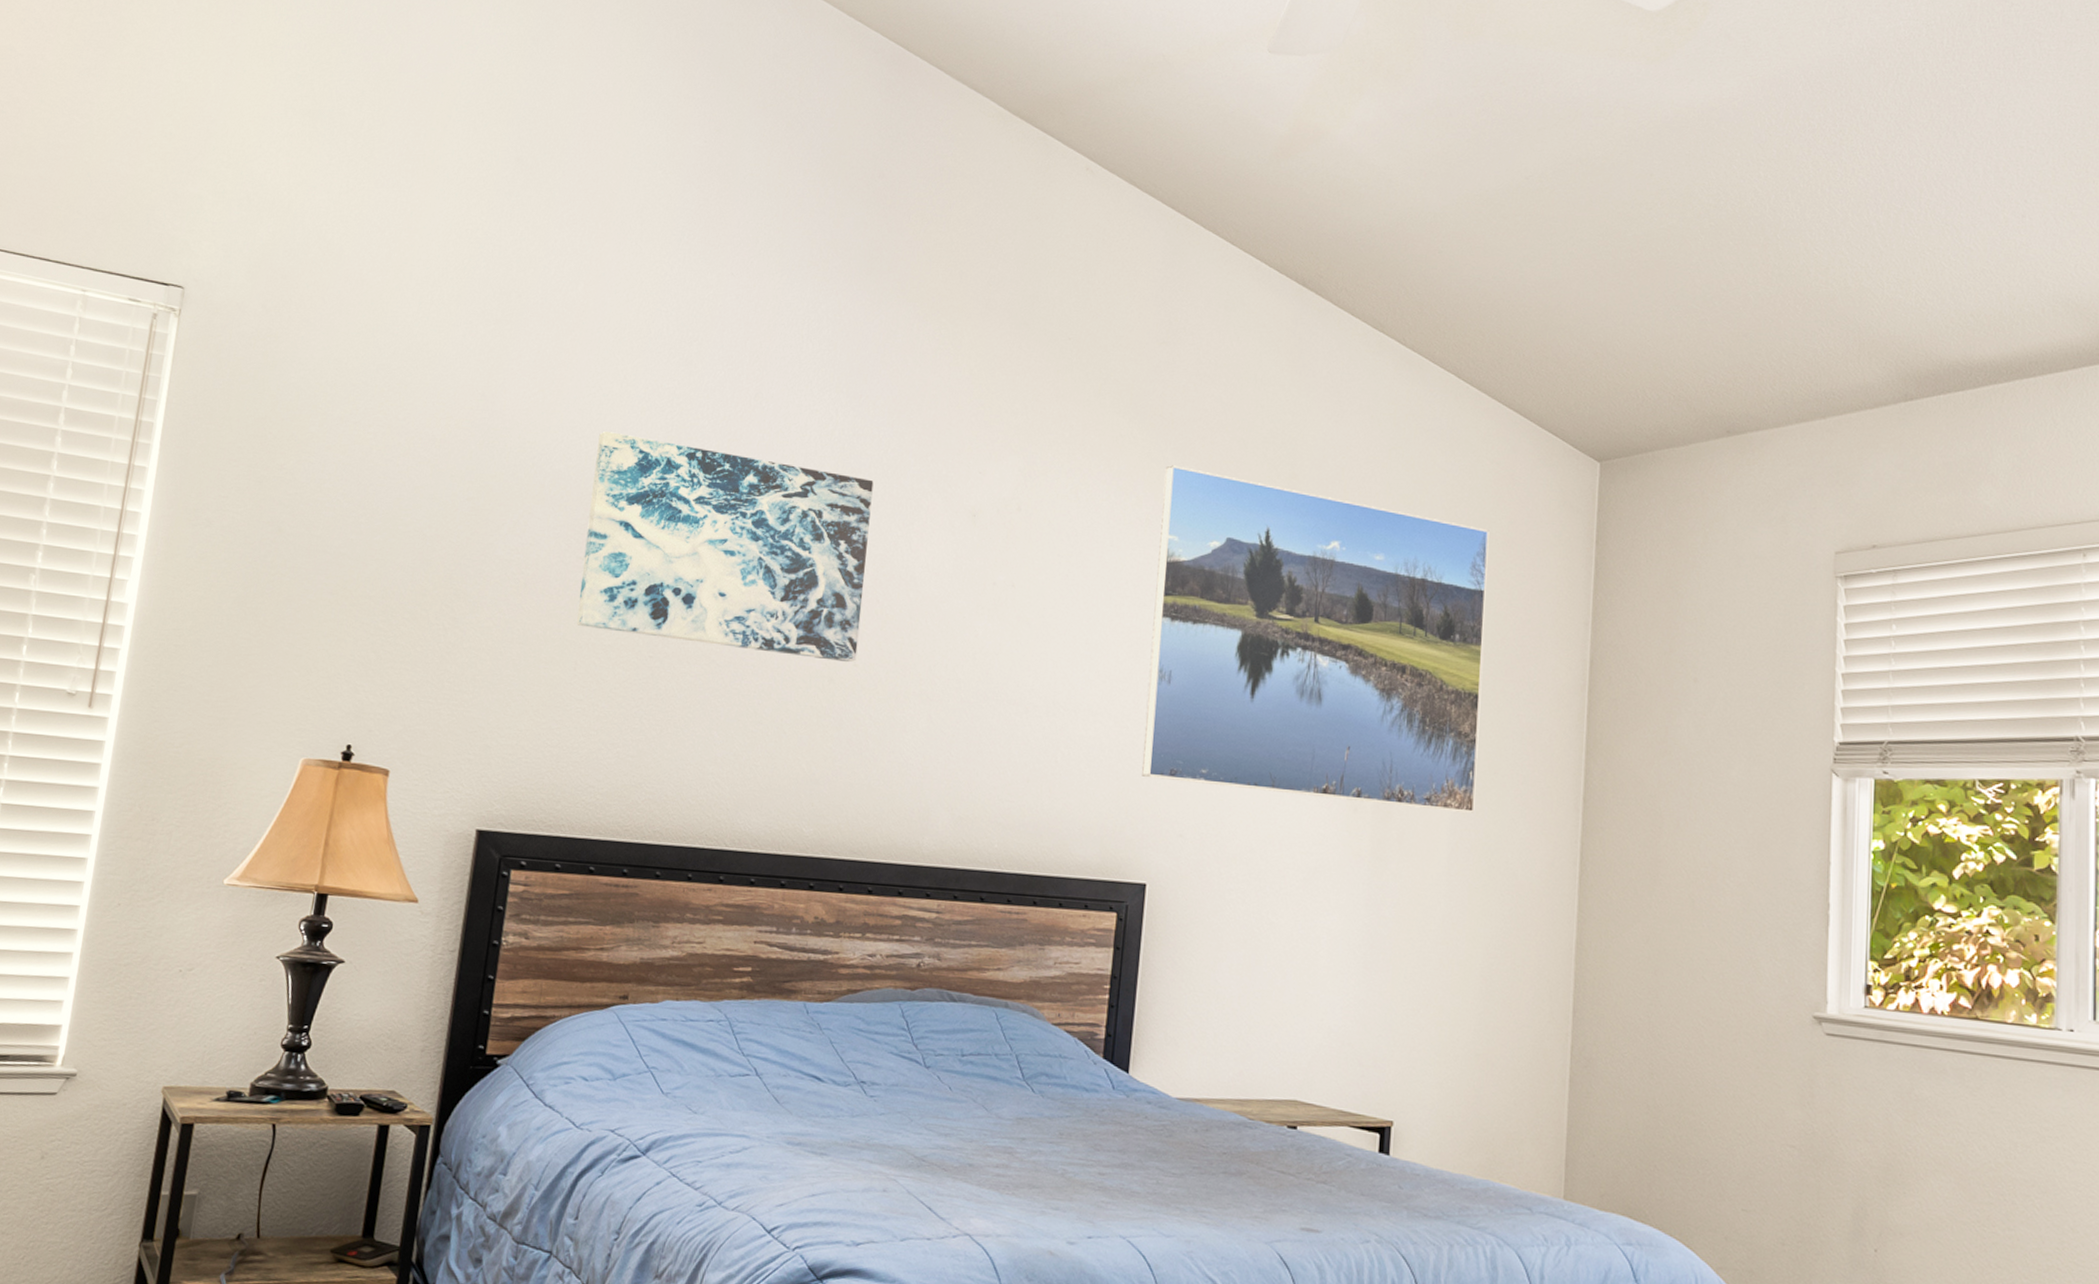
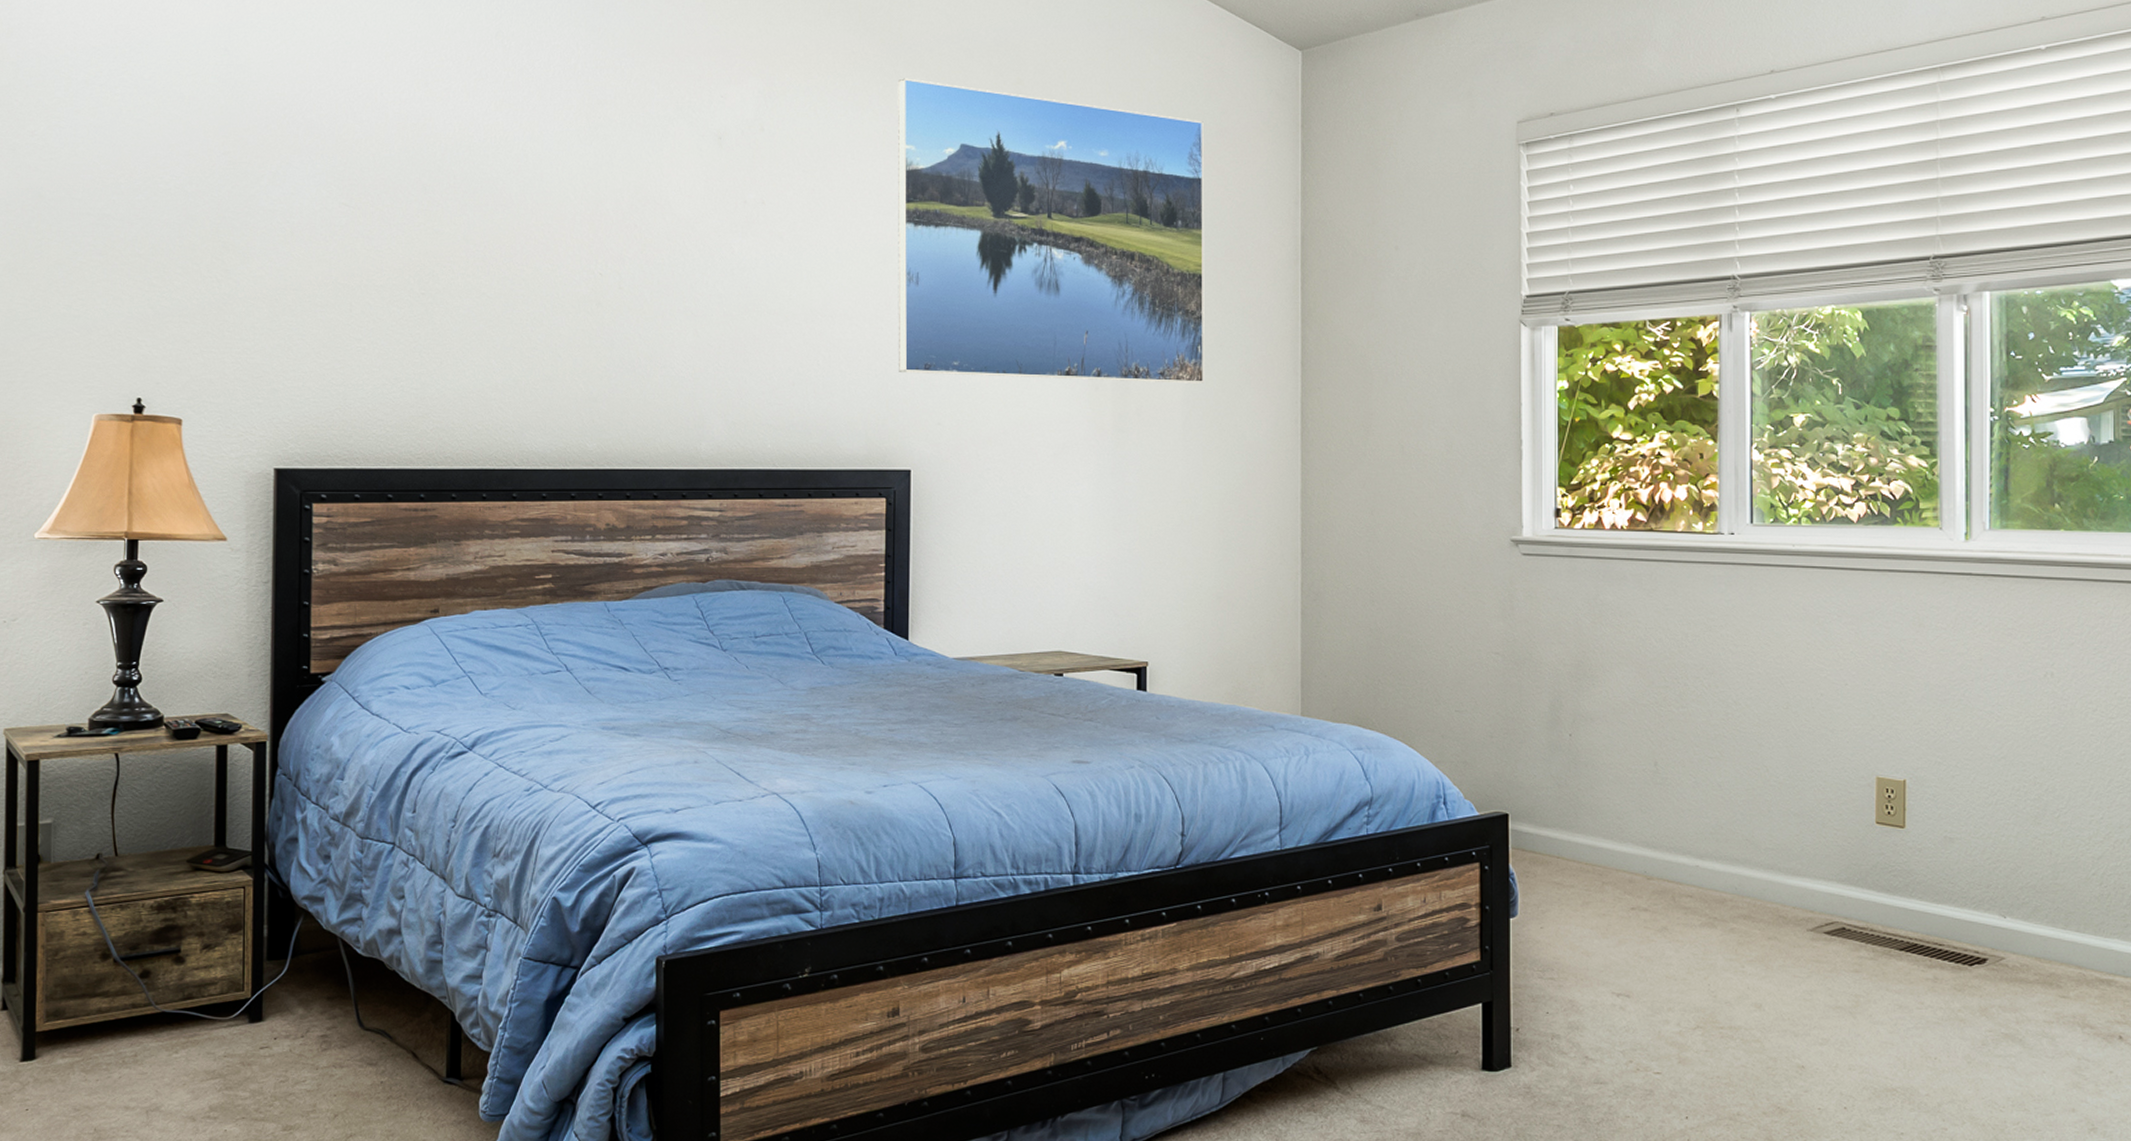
wall art: present [577,432,874,663] -> none [346,79,621,286]

